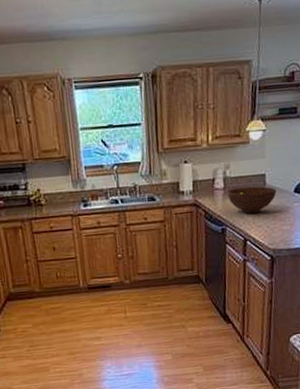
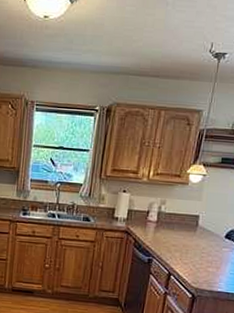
fruit bowl: present [227,186,277,214] -> none [159,223,208,251]

